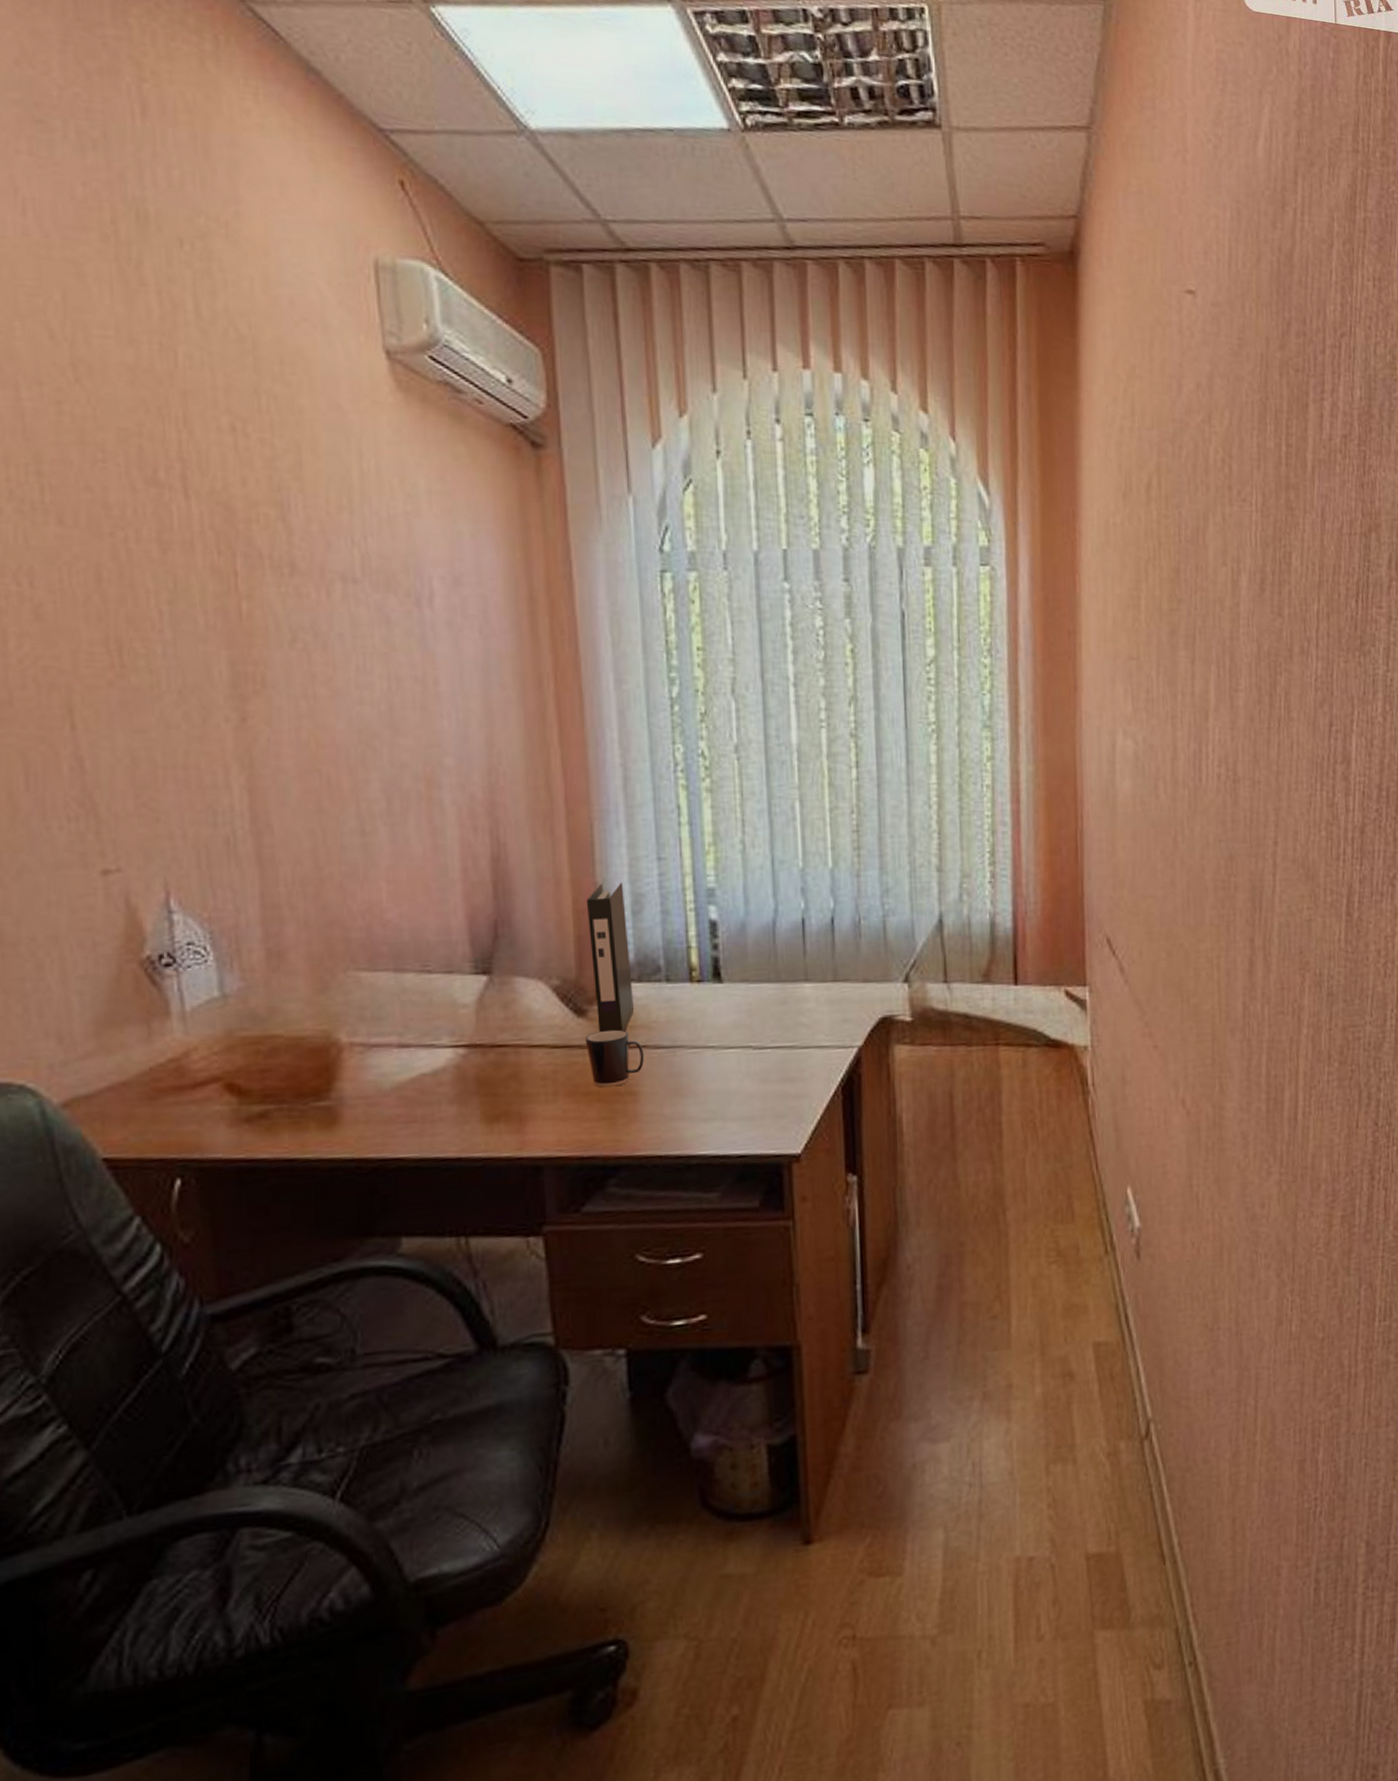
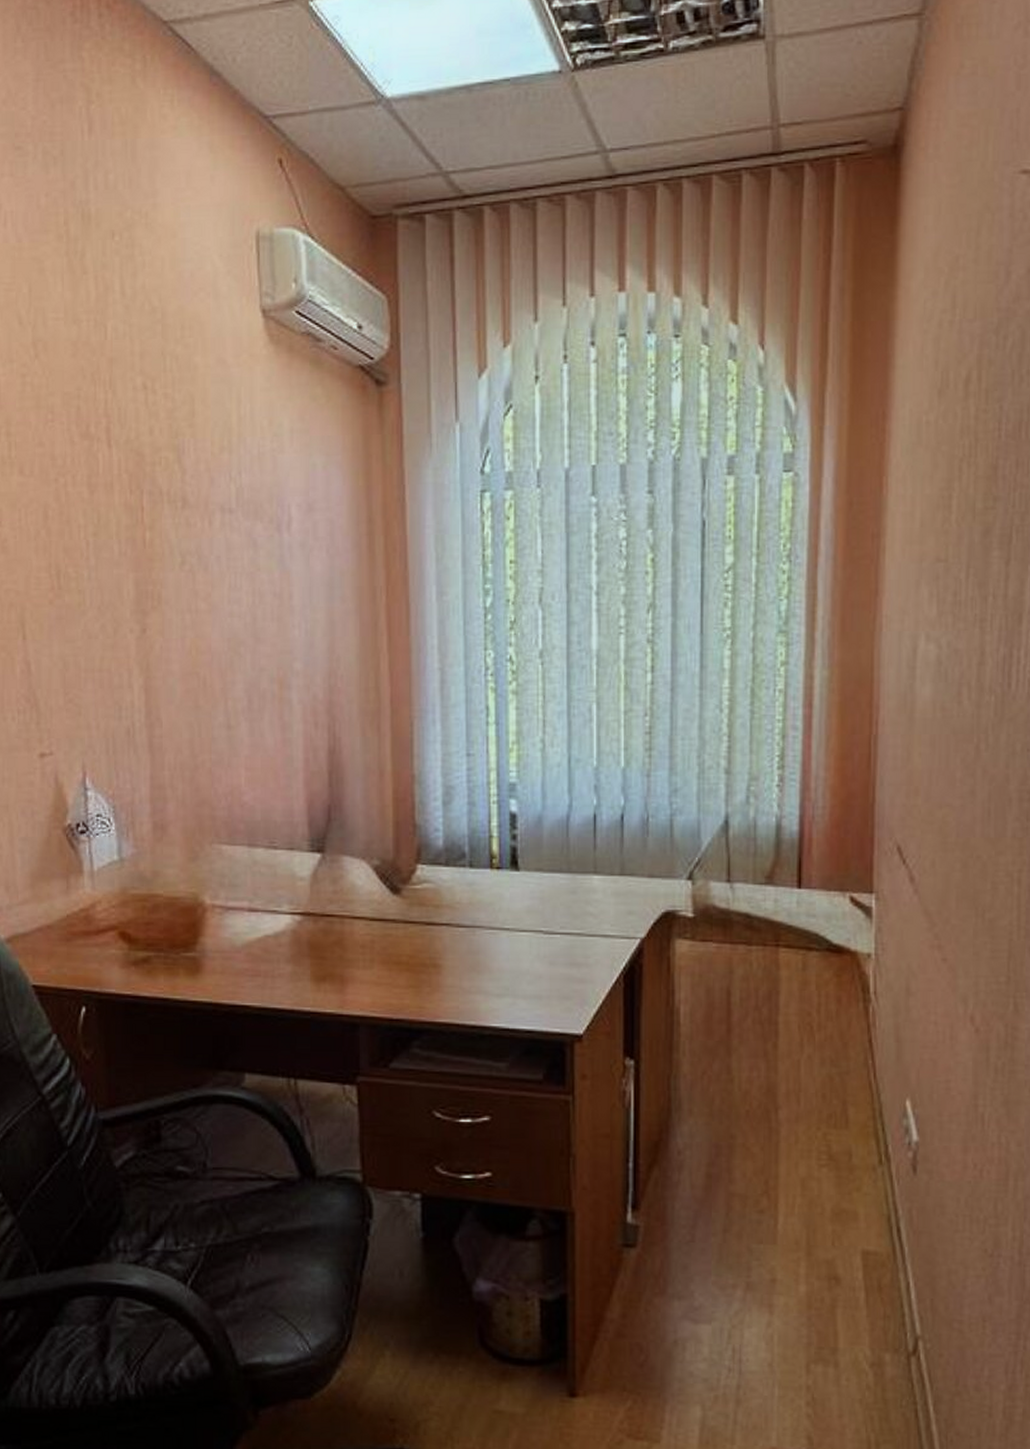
mug: present [585,1029,645,1088] -> none [398,907,448,959]
binder: present [586,883,634,1033] -> none [404,776,440,910]

